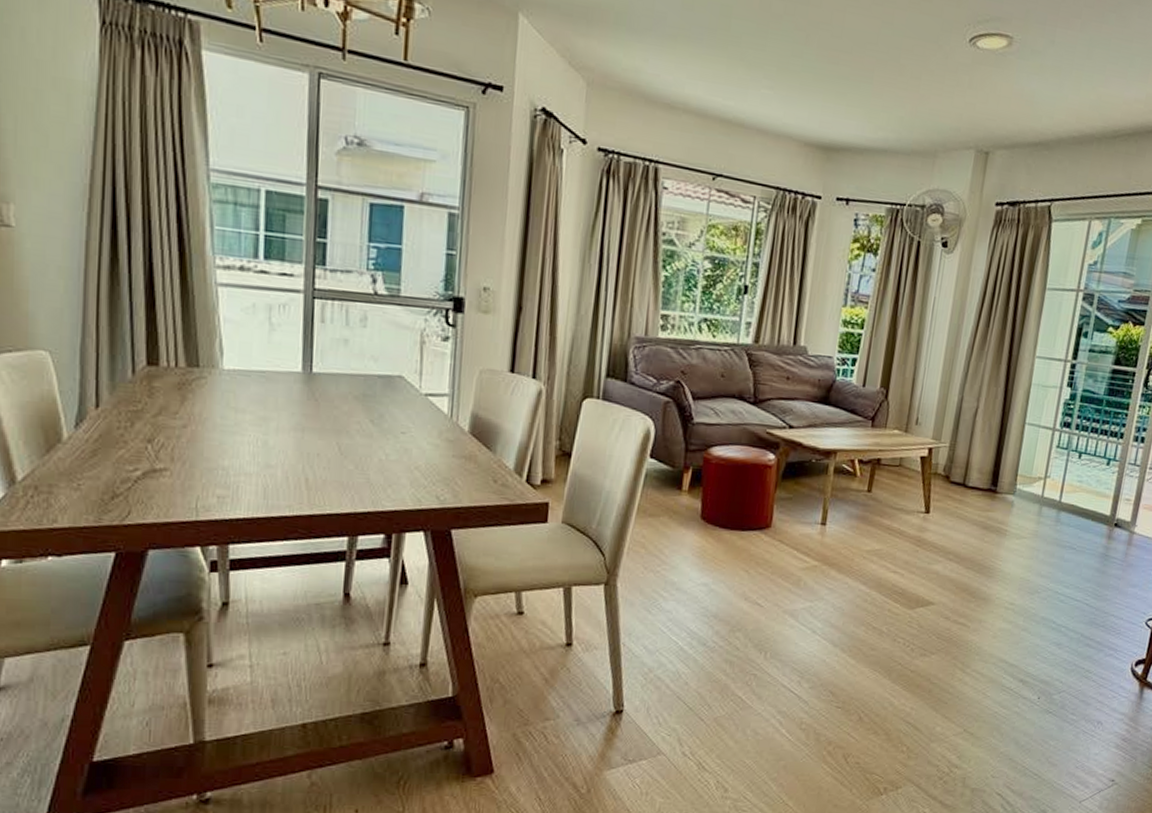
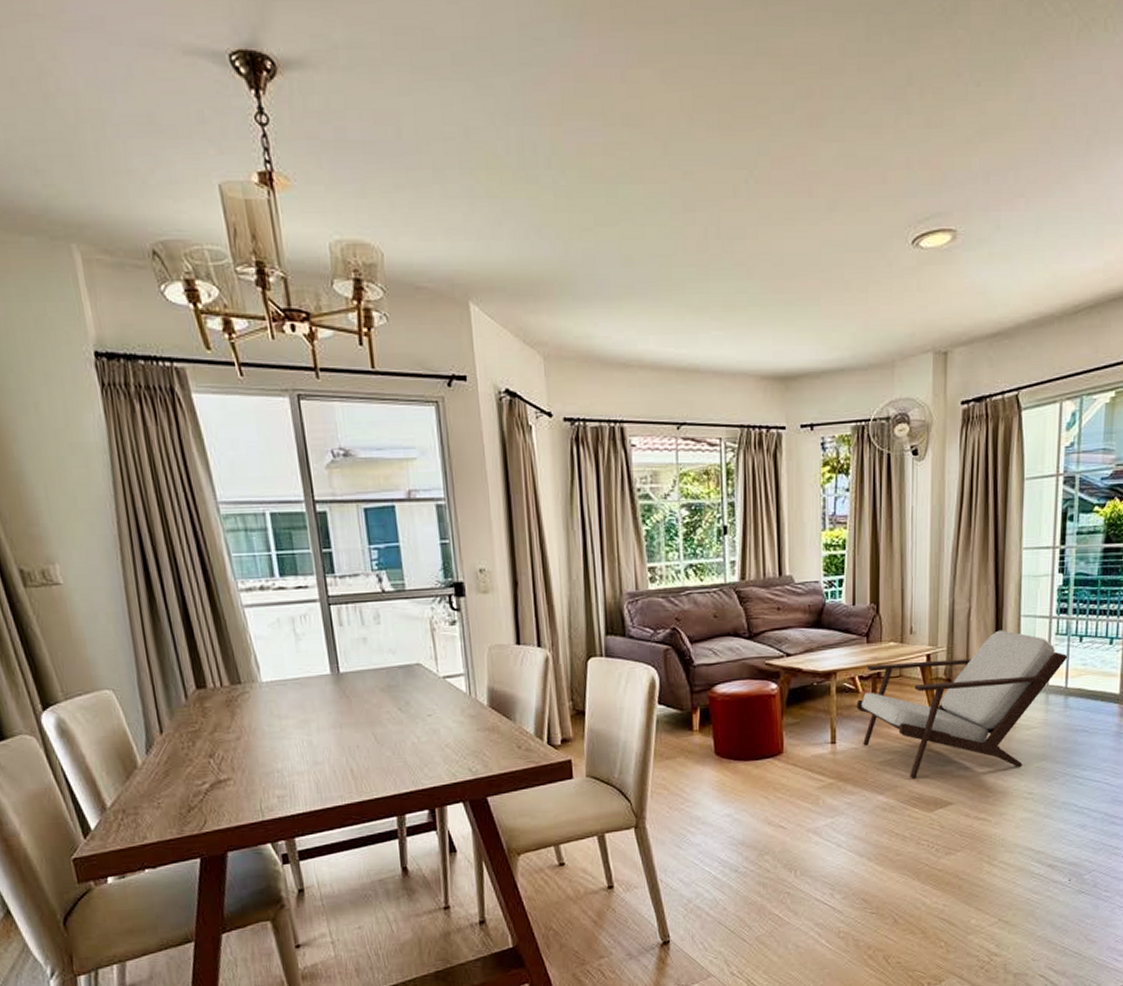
armchair: none [852,434,1066,577] -> present [856,630,1068,779]

